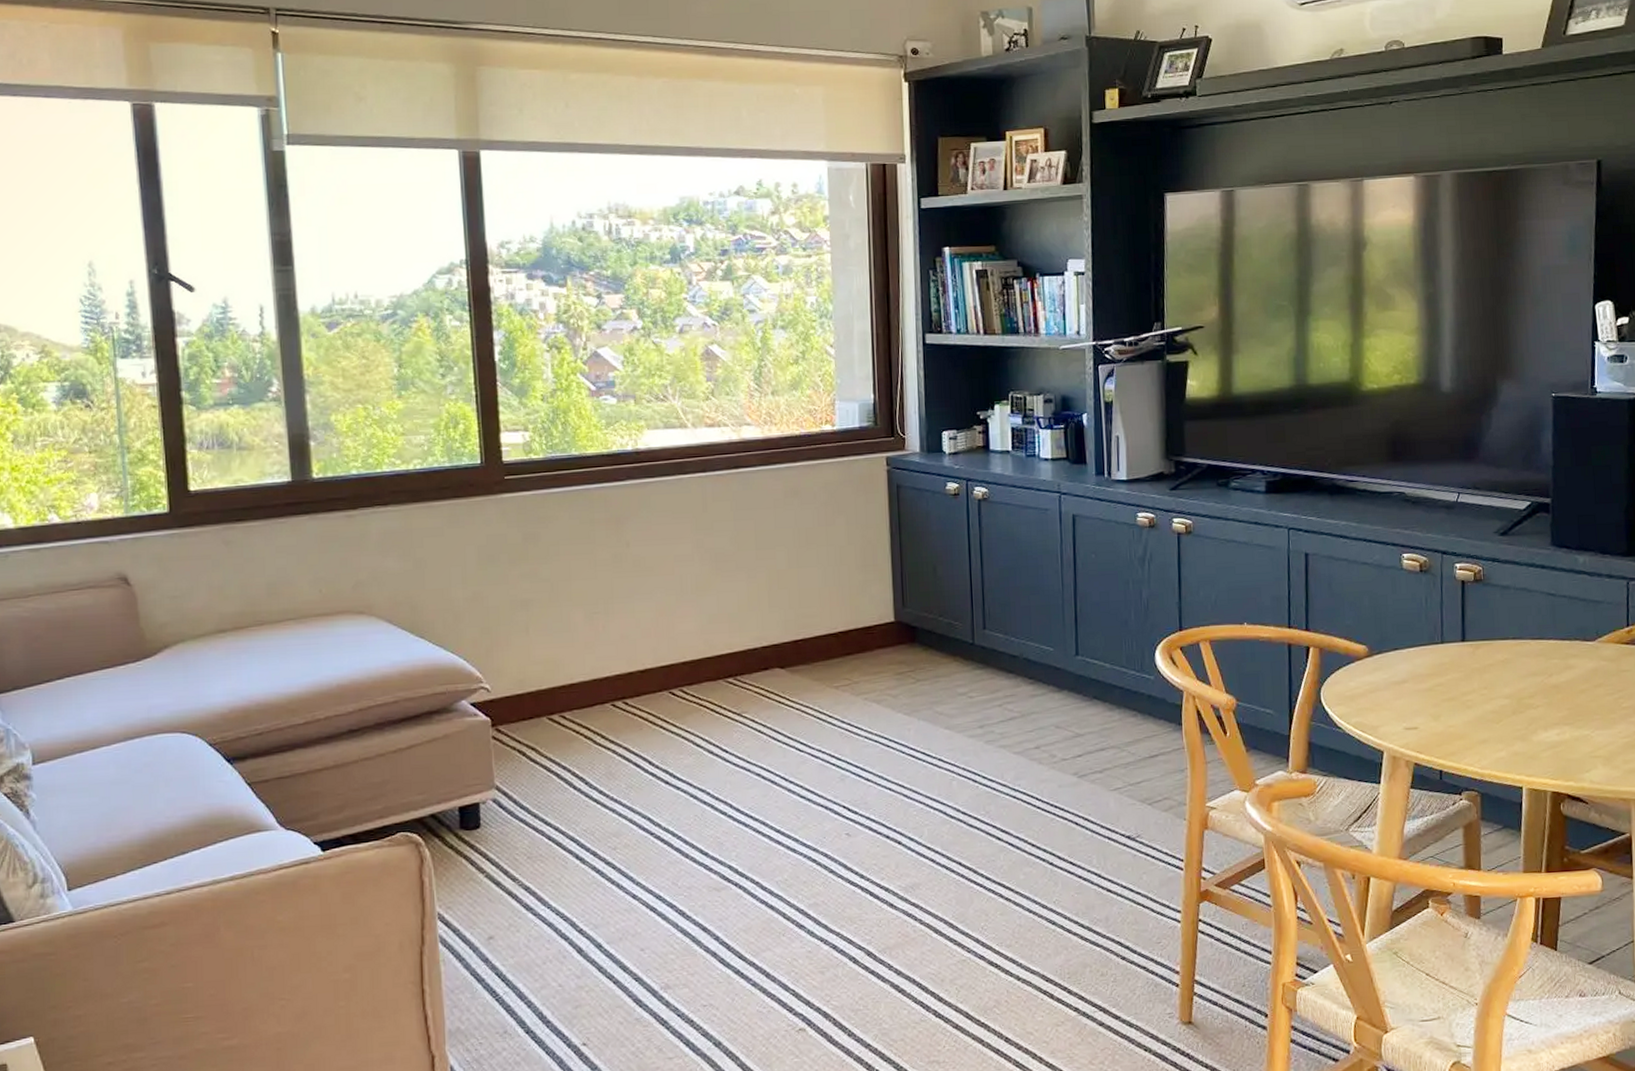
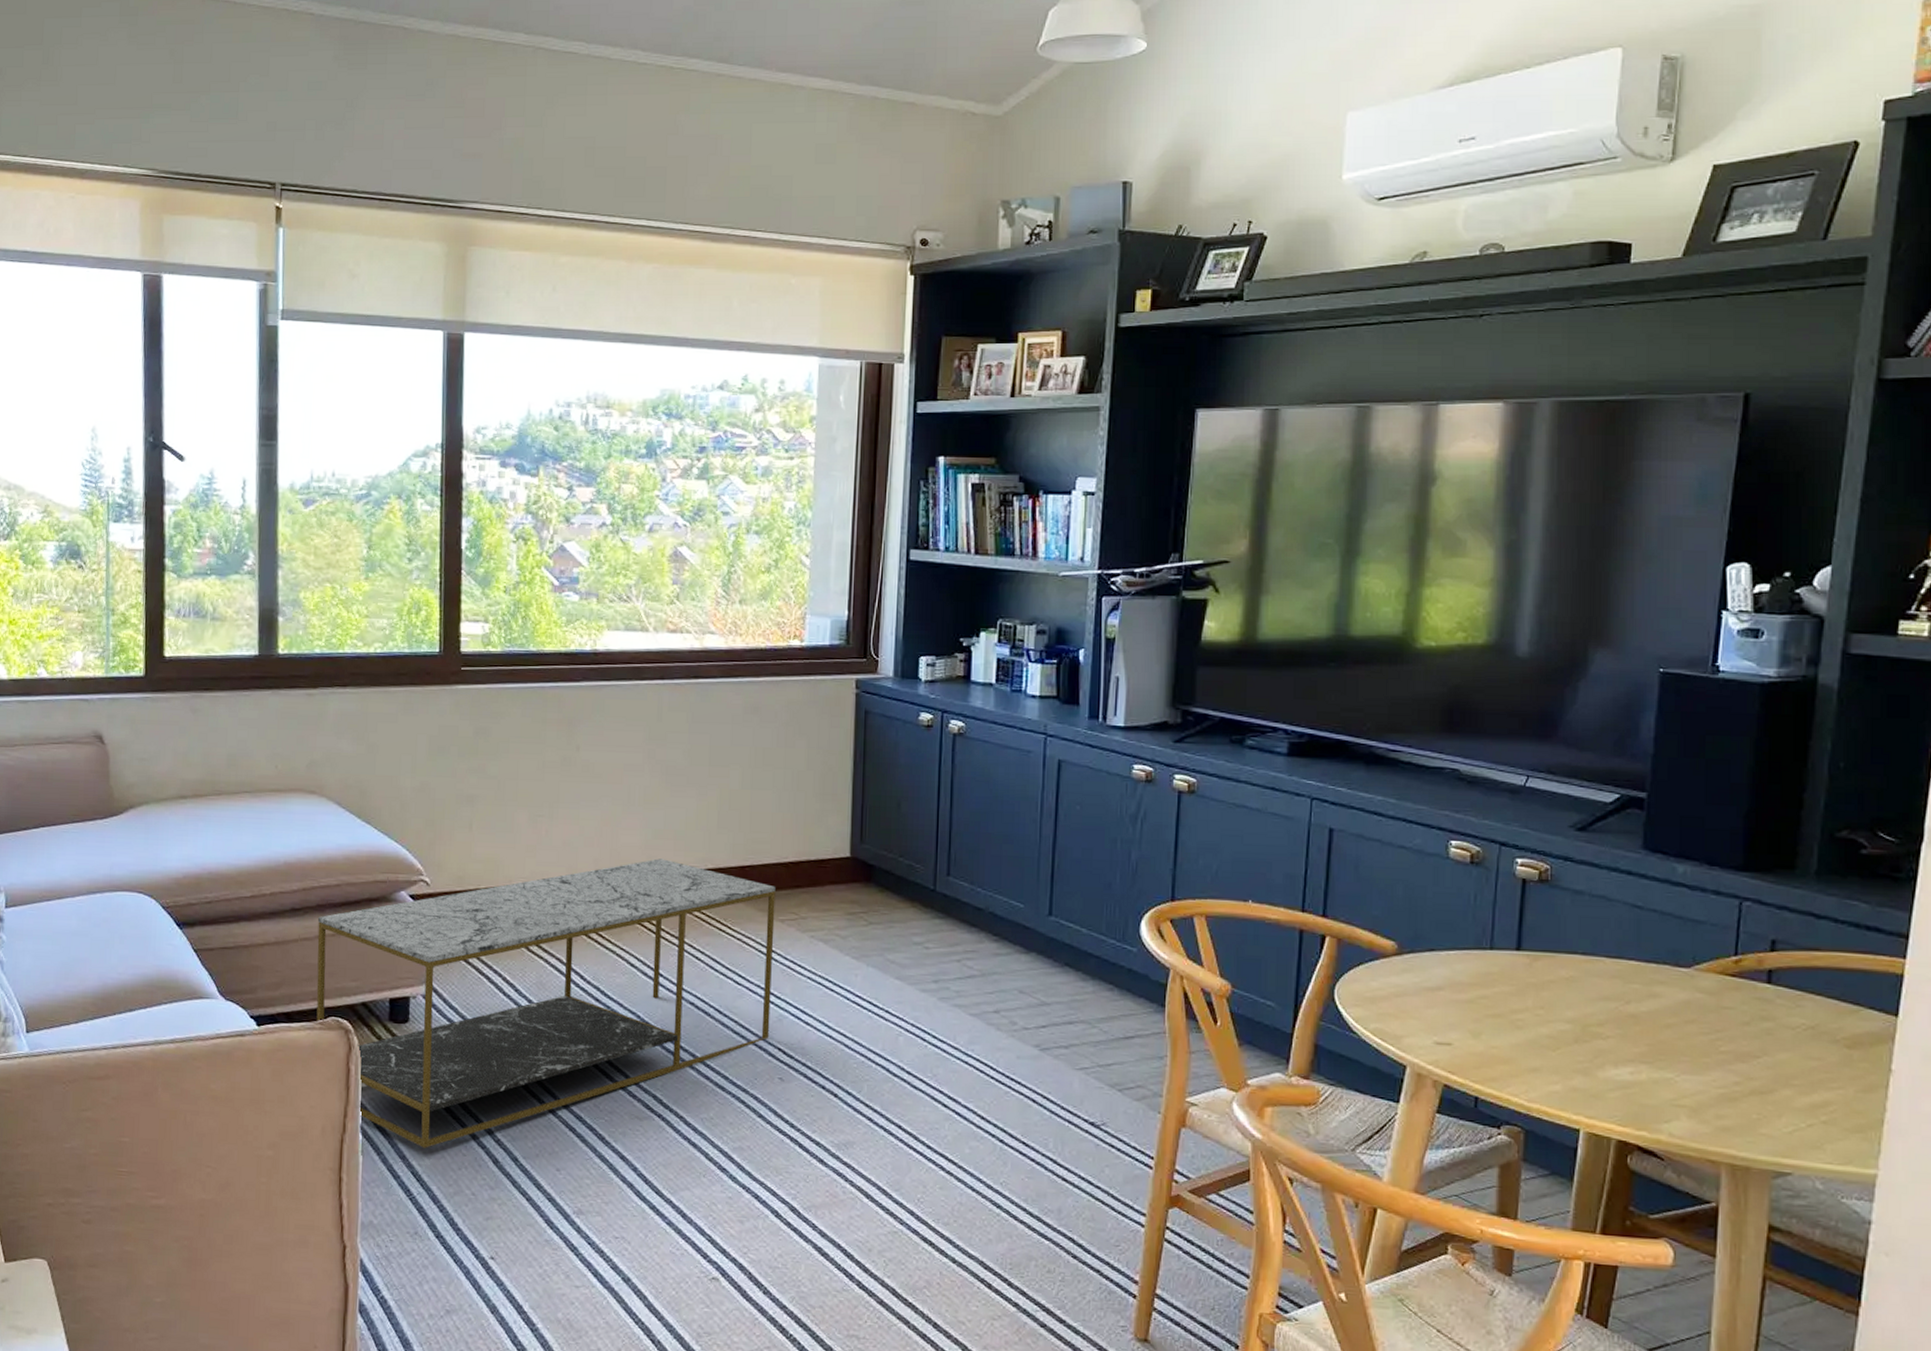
coffee table: none [378,641,834,948] -> present [316,859,776,1148]

